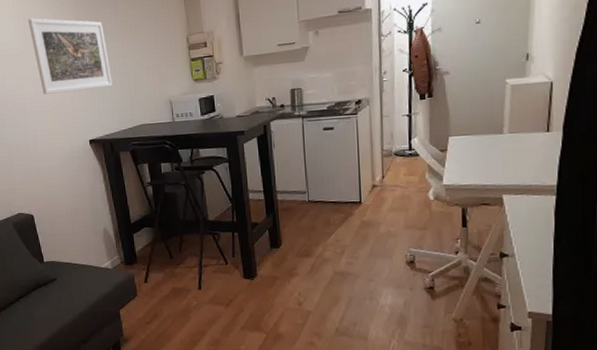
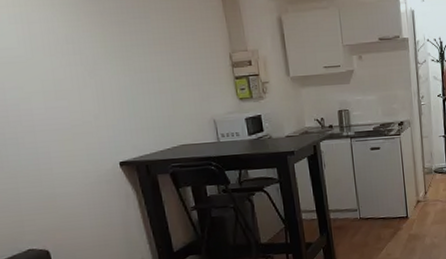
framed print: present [28,18,113,95] -> none [34,22,146,110]

